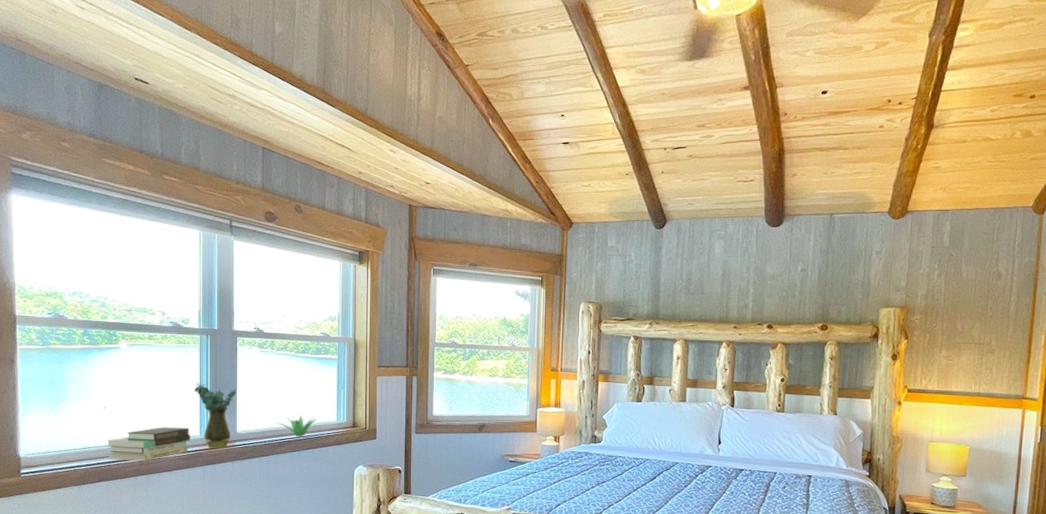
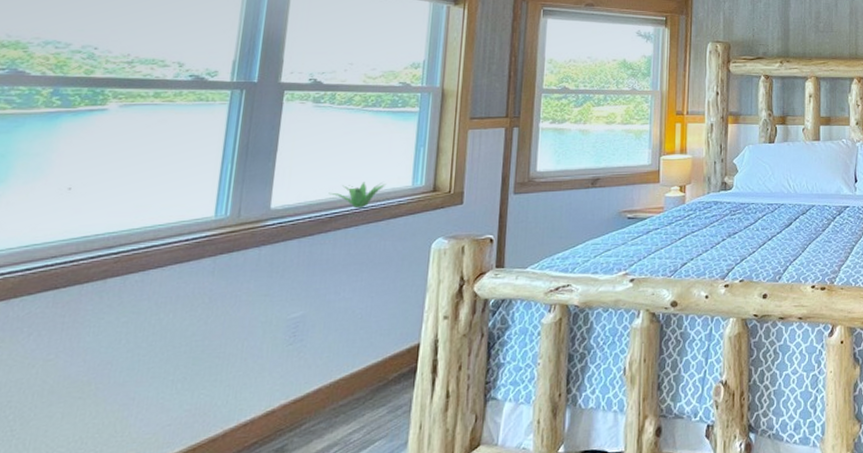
books: present [108,427,190,461] -> none [63,208,200,259]
vase: present [194,382,237,449] -> none [213,148,277,232]

